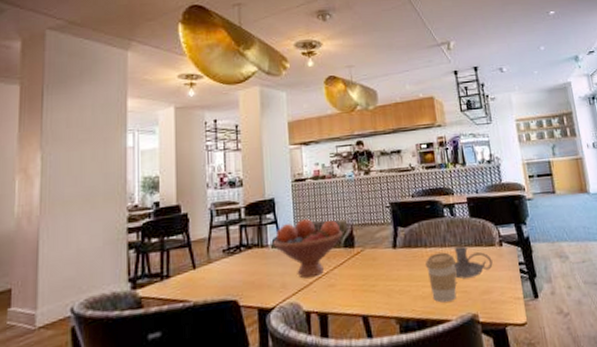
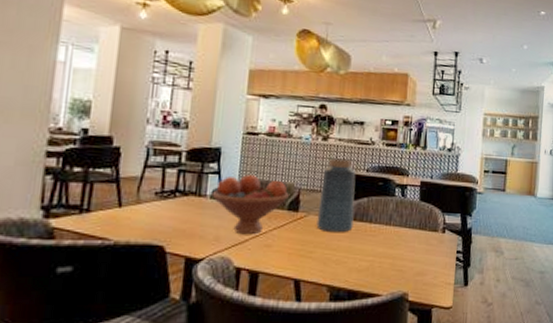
vase: none [370,188,410,264] -> present [316,158,356,233]
coffee cup: present [426,252,457,303] -> none [367,230,397,278]
candle holder: present [453,245,493,279] -> none [393,226,433,258]

